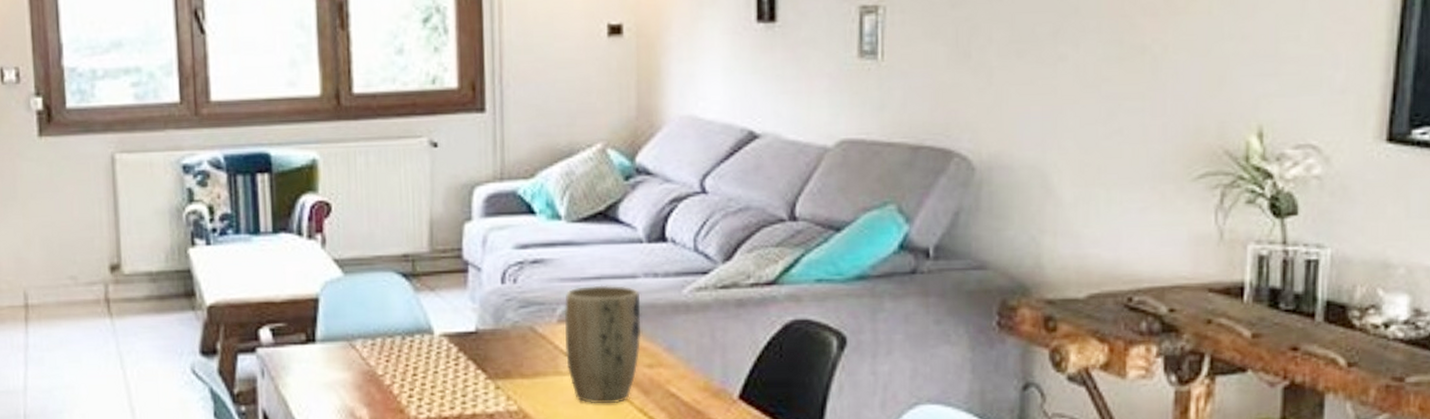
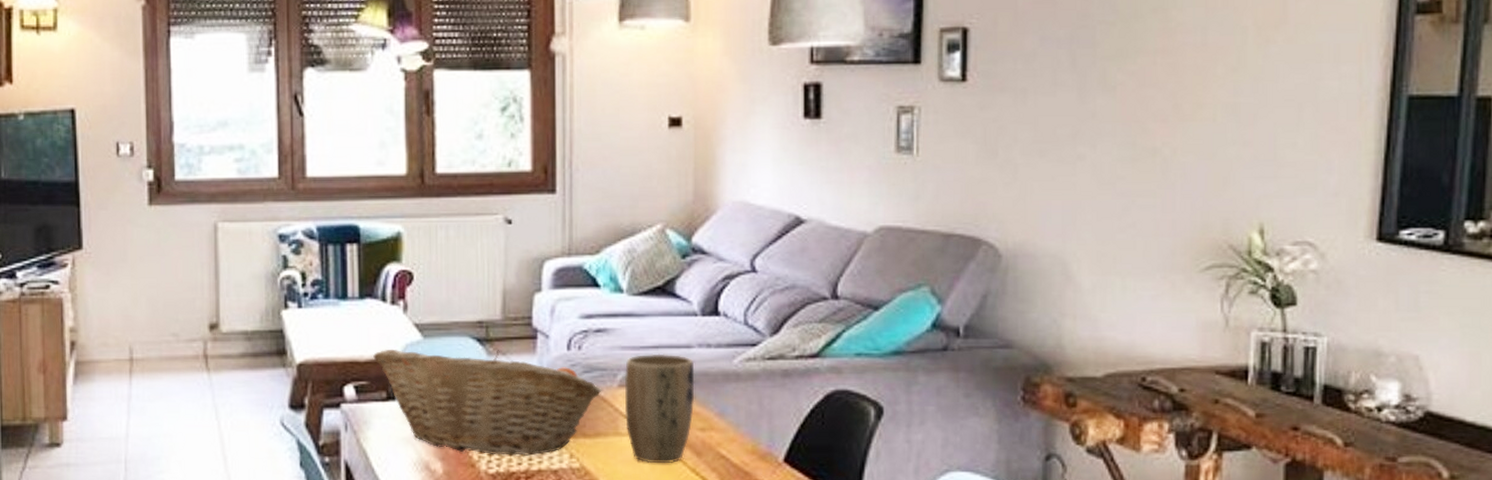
fruit basket: none [290,285,540,399] -> present [373,350,602,456]

